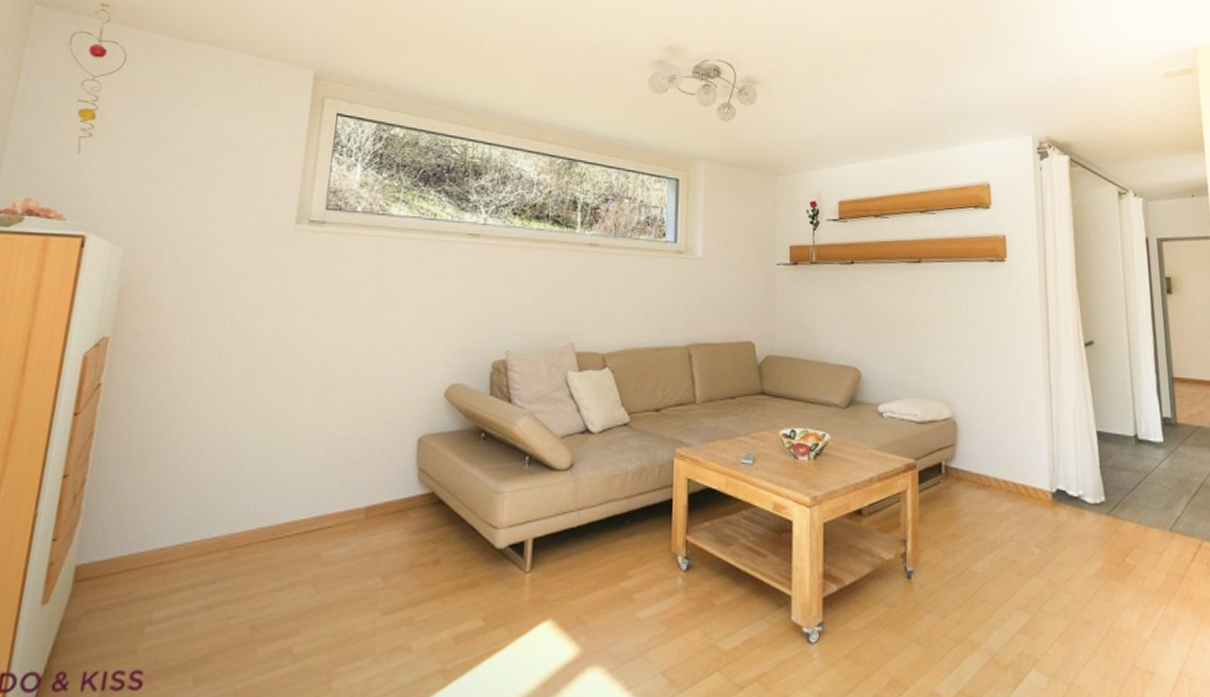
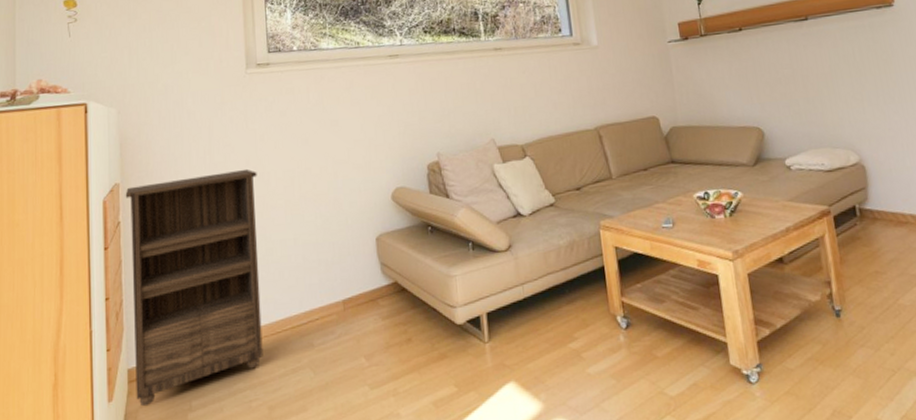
bookshelf: none [80,339,288,614] -> present [125,168,263,407]

